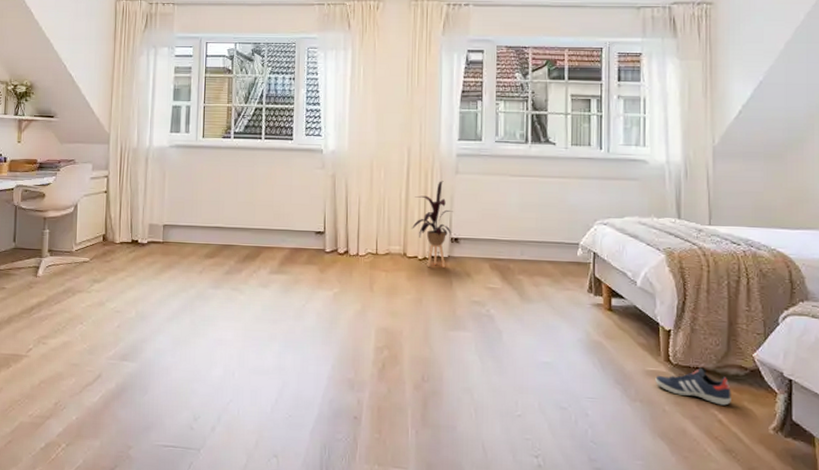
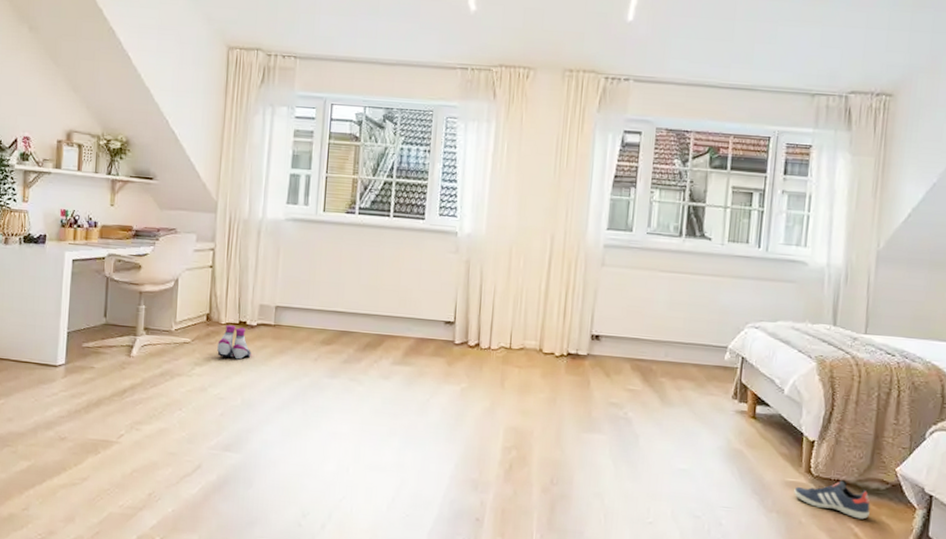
boots: none [113,244,143,275] -> present [217,325,251,360]
house plant: present [412,181,453,268] -> none [550,273,596,366]

